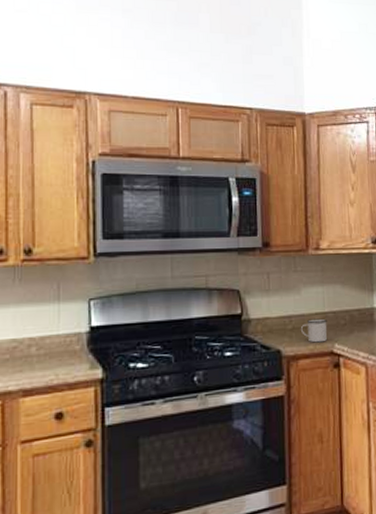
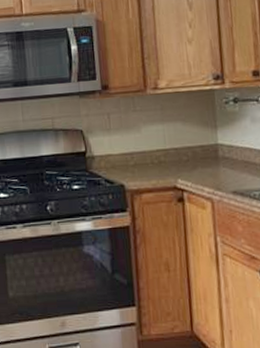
mug: present [300,318,327,343] -> none [142,155,170,178]

